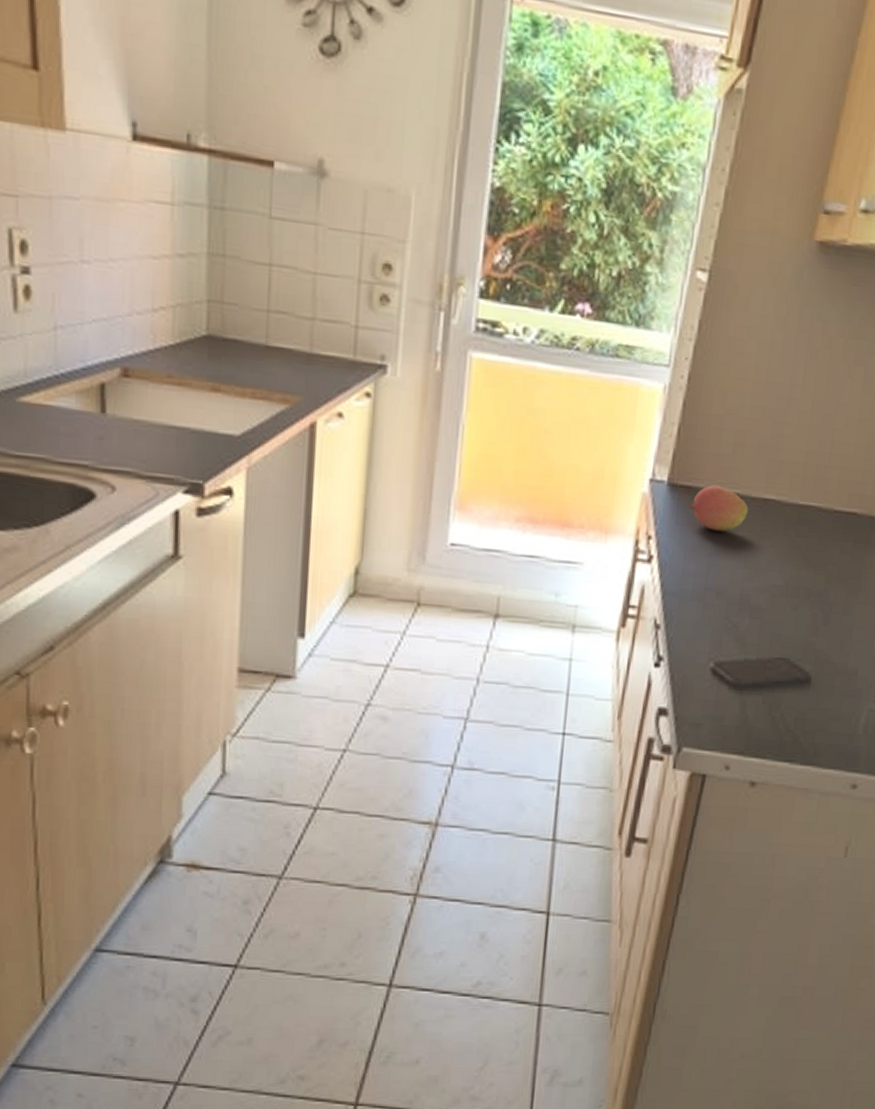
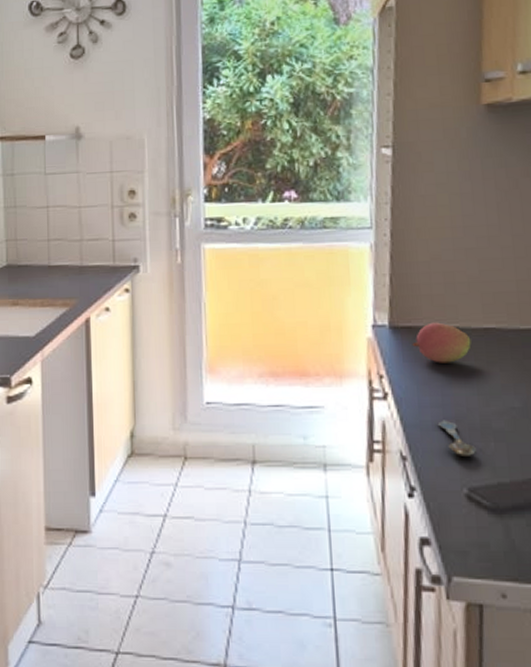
spoon: none [697,590,730,632] -> present [437,420,476,458]

